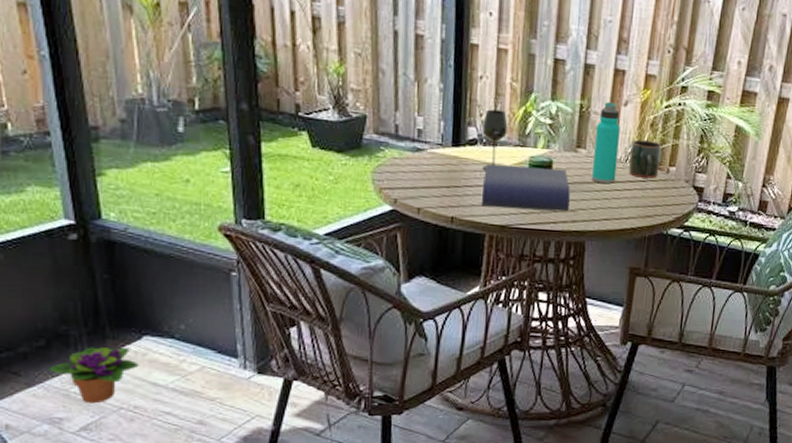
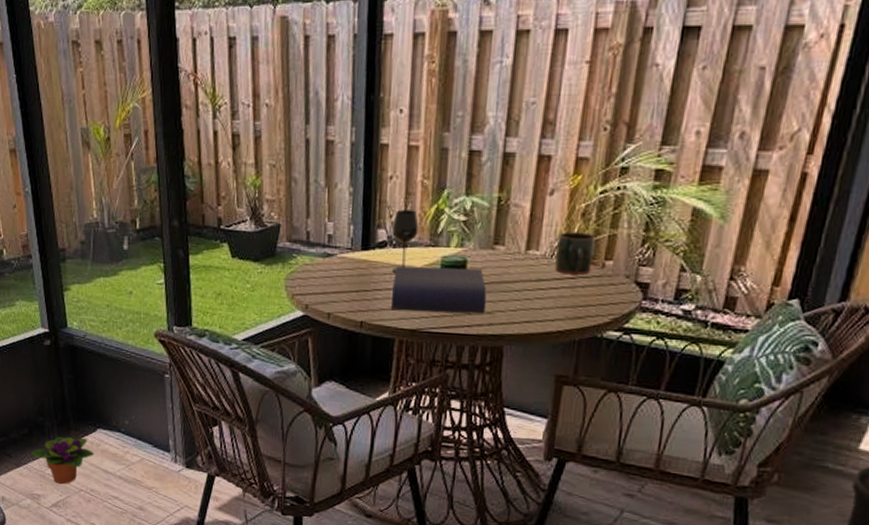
water bottle: present [592,102,620,183] -> none [511,193,545,282]

